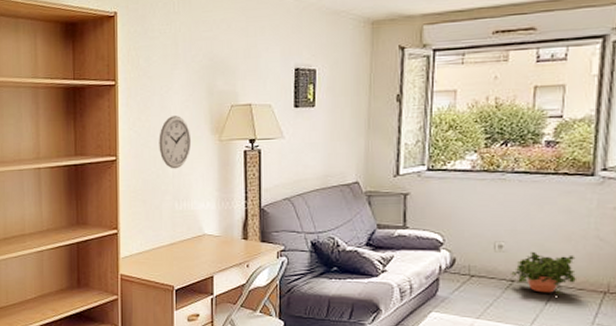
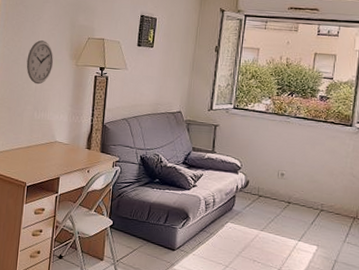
potted plant: present [511,251,576,296] -> none [289,180,335,218]

